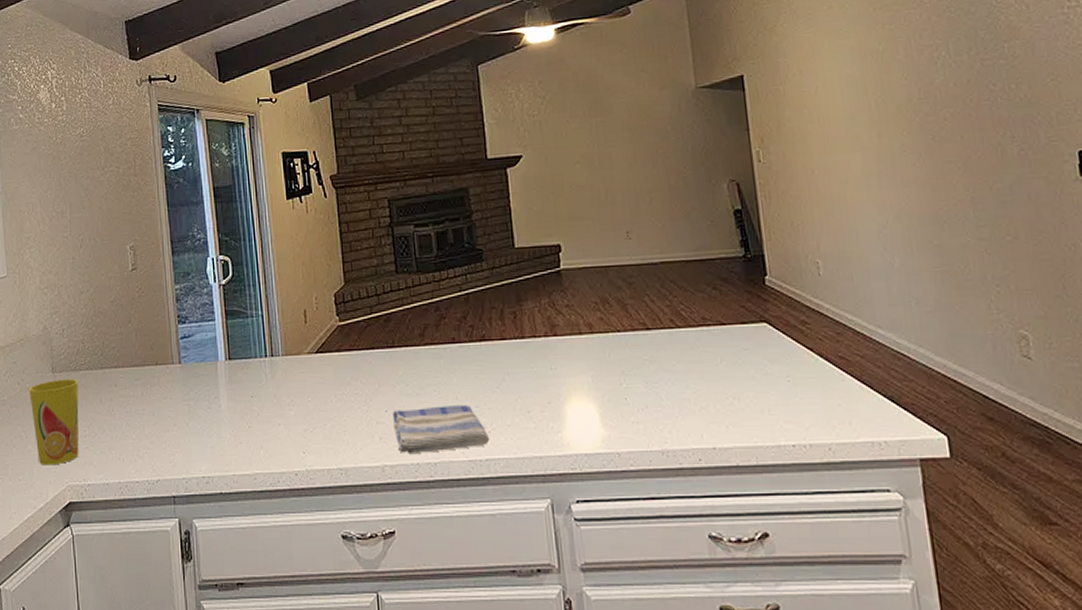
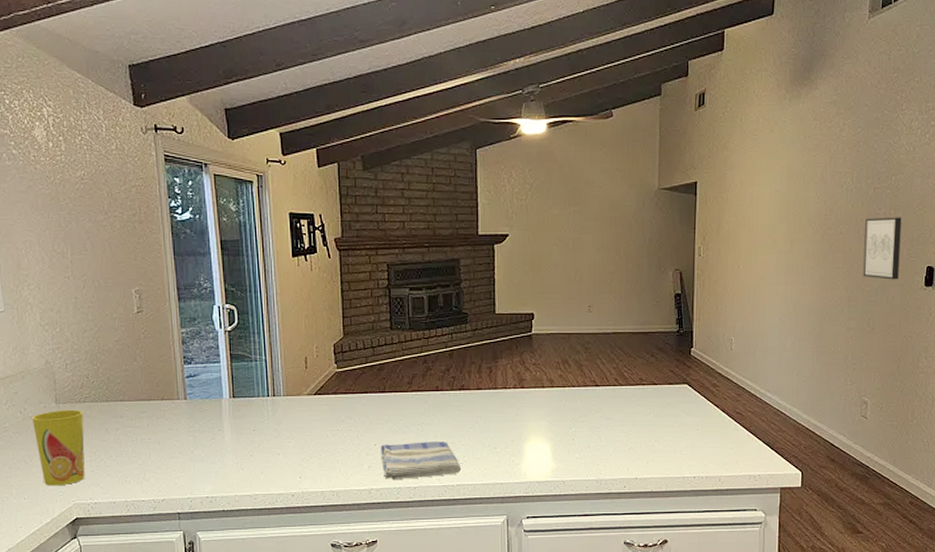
wall art: none [976,92,1040,173] -> present [863,217,902,280]

